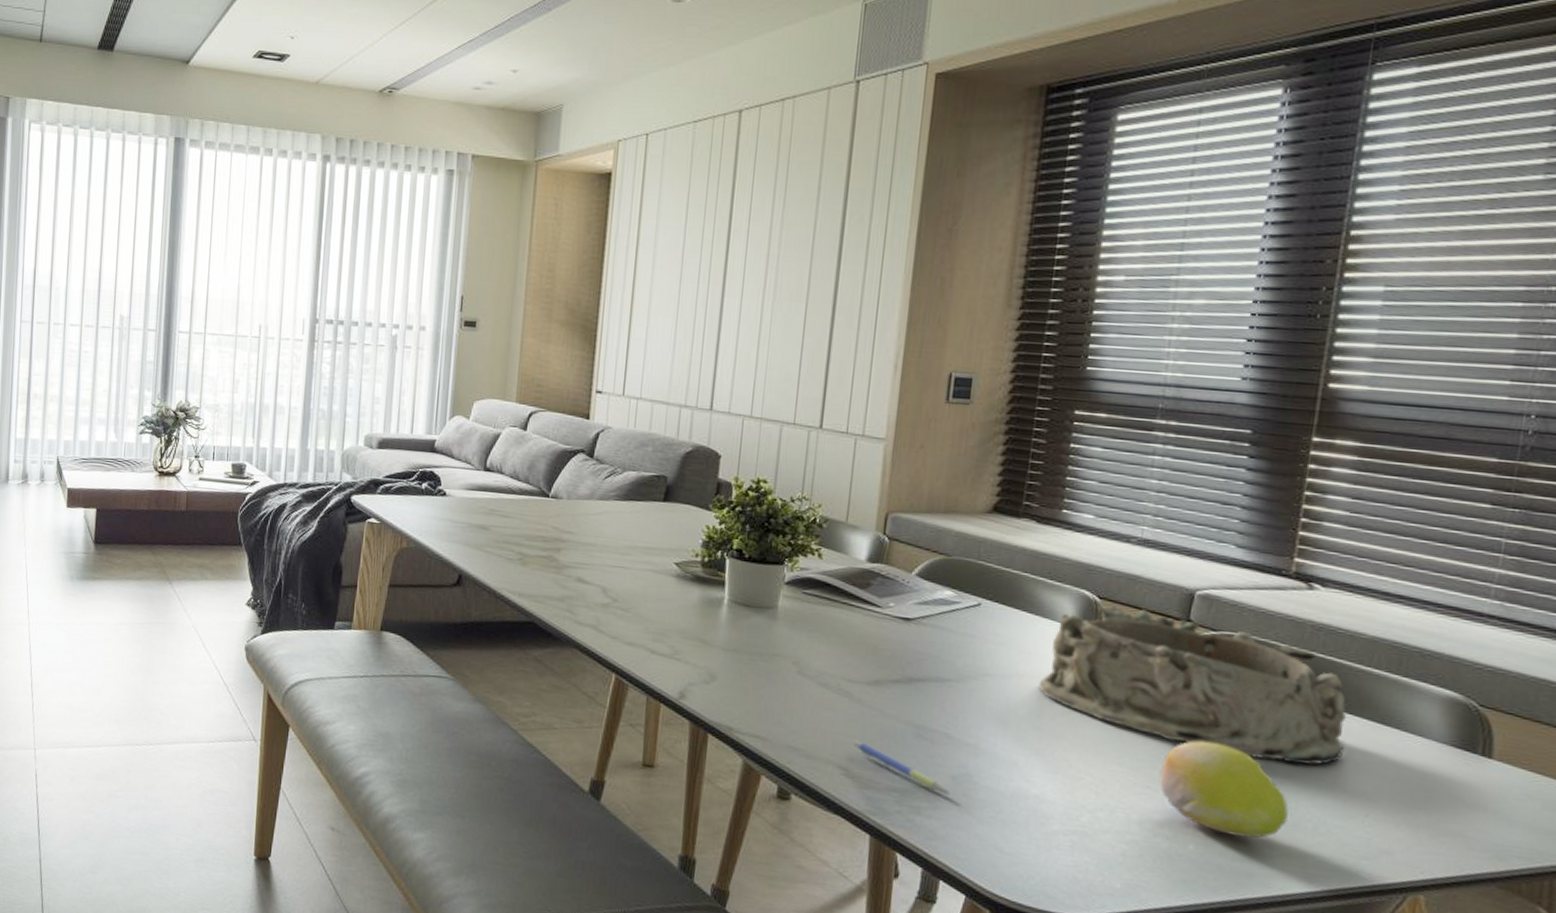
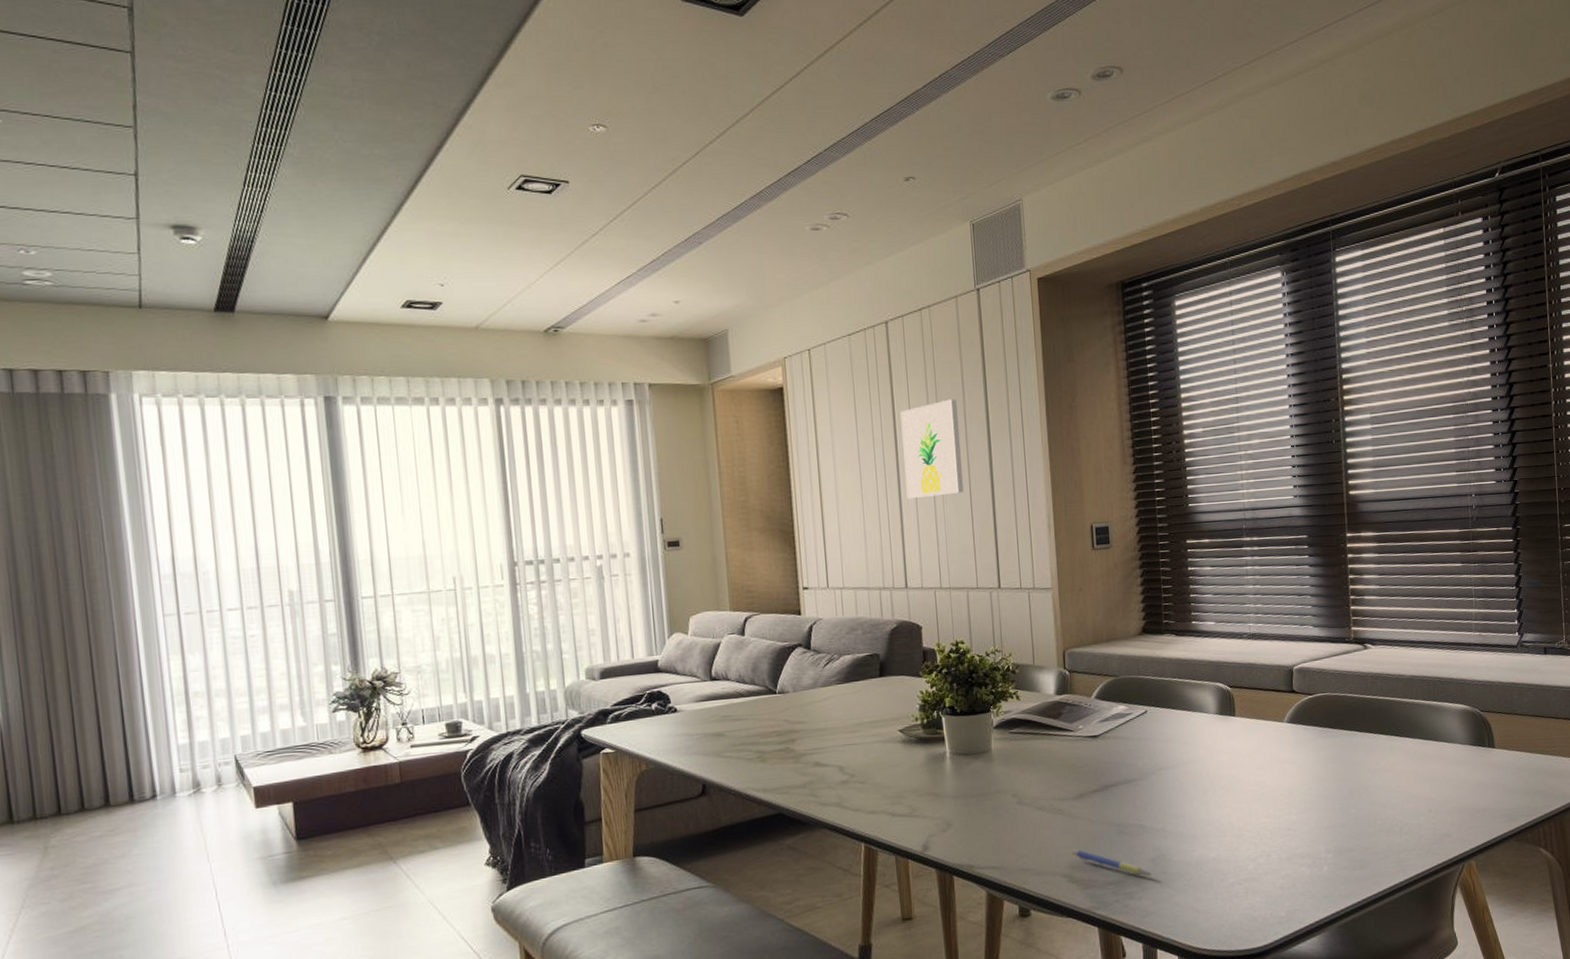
wall art: none [729,205,808,314] -> present [900,399,964,499]
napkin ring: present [1038,606,1346,765] -> none [1200,689,1408,789]
fruit: present [1159,741,1289,839] -> none [1295,782,1382,852]

